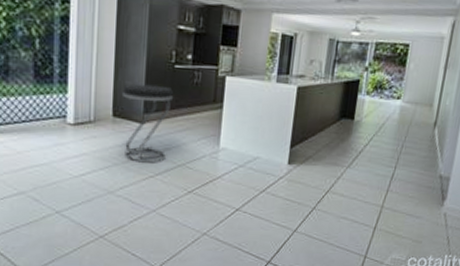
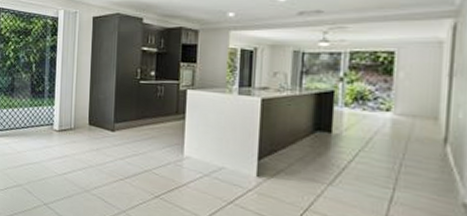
stool: present [123,84,173,164] -> none [97,97,139,168]

